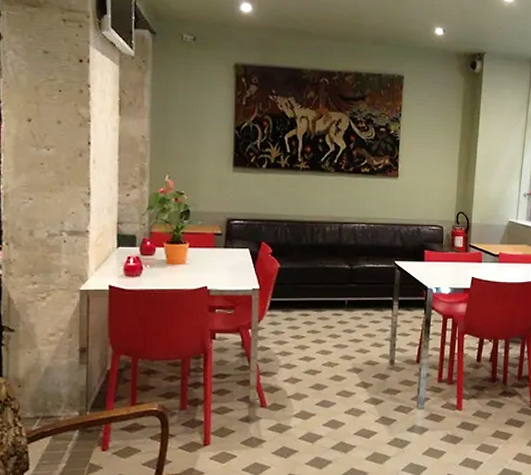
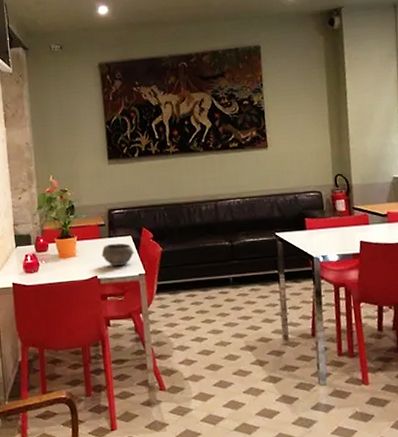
bowl: none [214,254,251,278] -> present [101,243,135,266]

